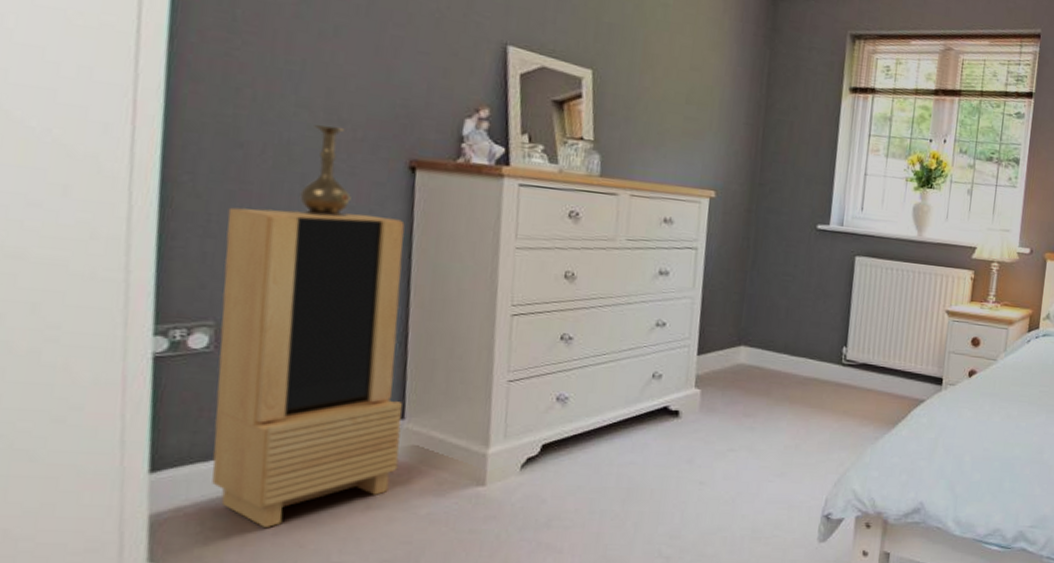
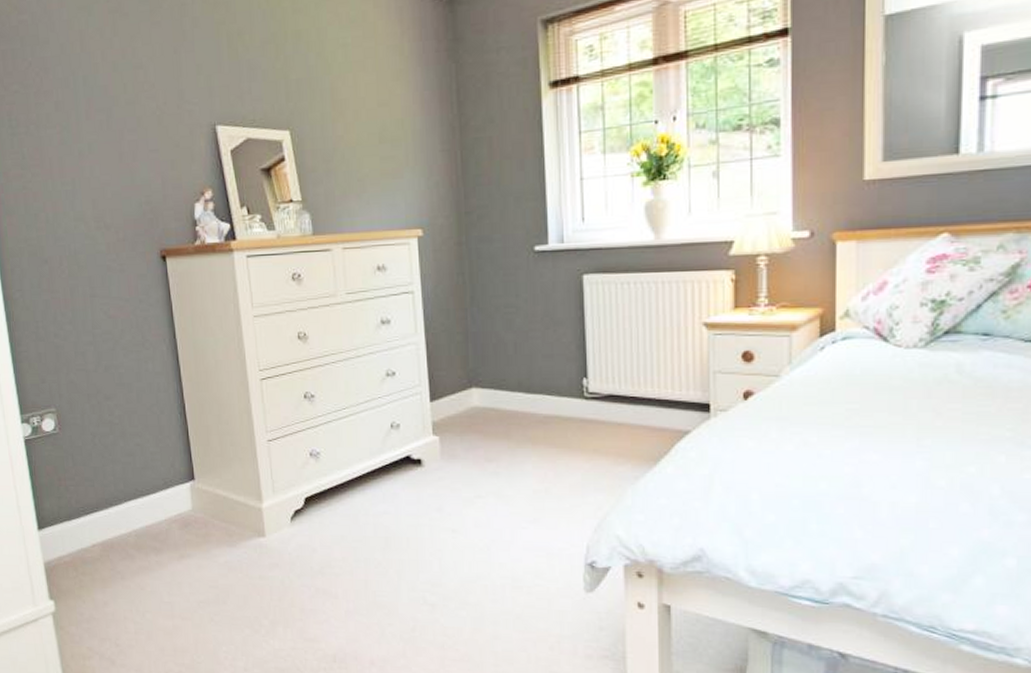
storage cabinet: present [212,207,405,529] -> none [47,304,197,574]
vase: present [299,125,351,217] -> none [89,232,125,311]

